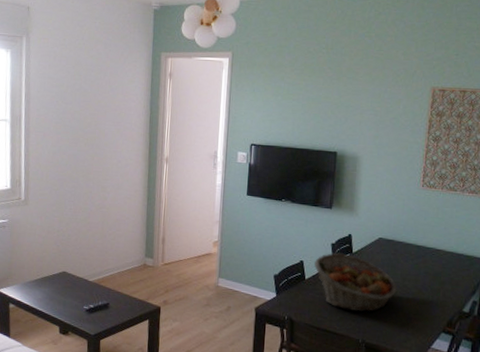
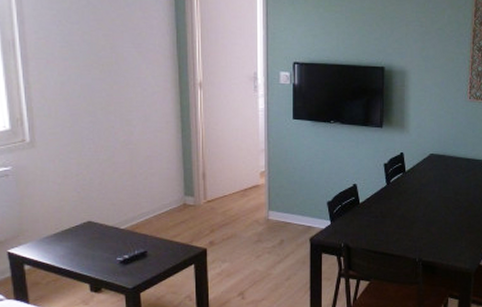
fruit basket: present [313,252,397,312] -> none [367,172,450,230]

